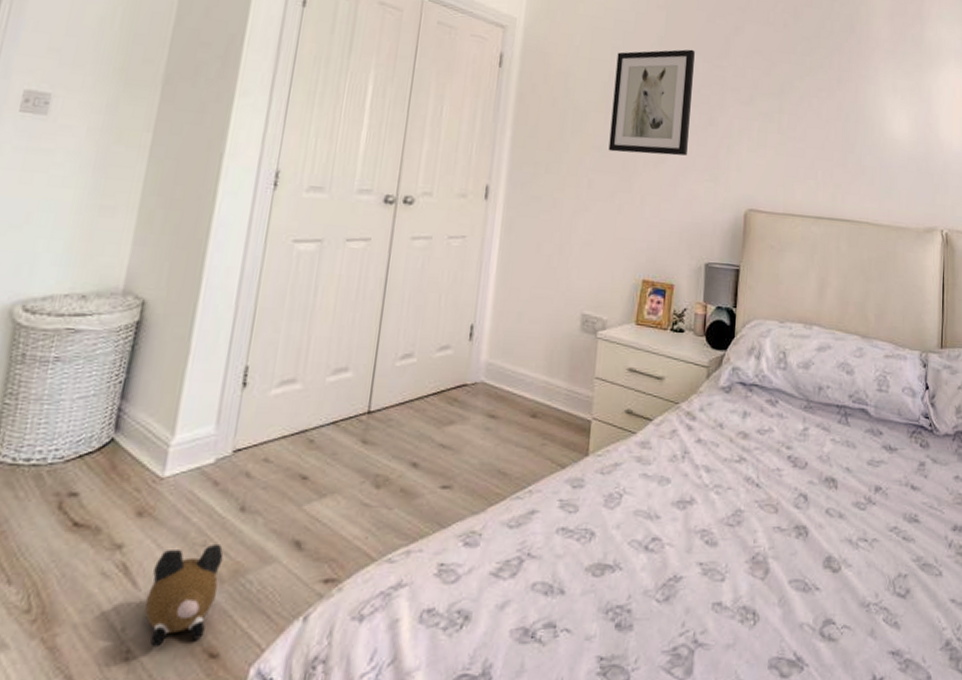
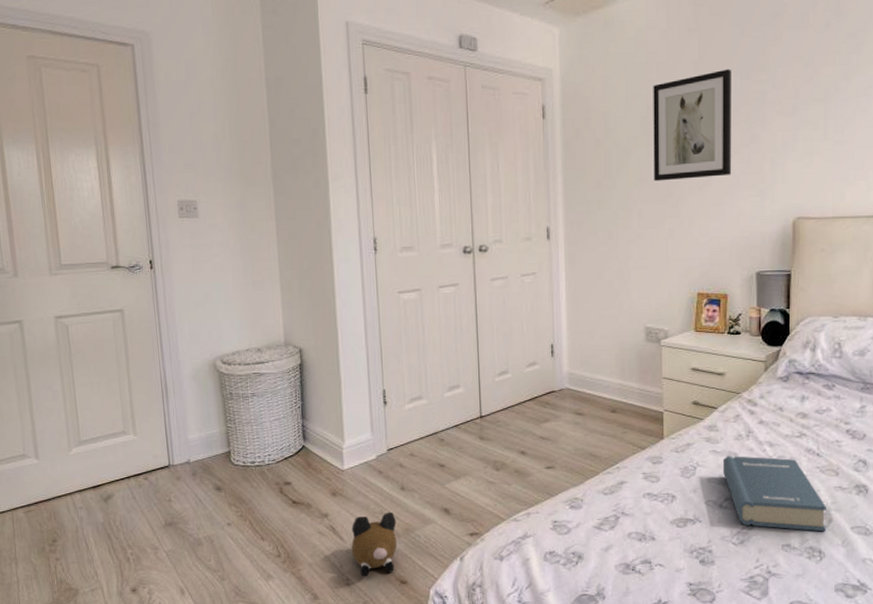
hardback book: none [652,482,763,586] -> present [722,456,826,532]

